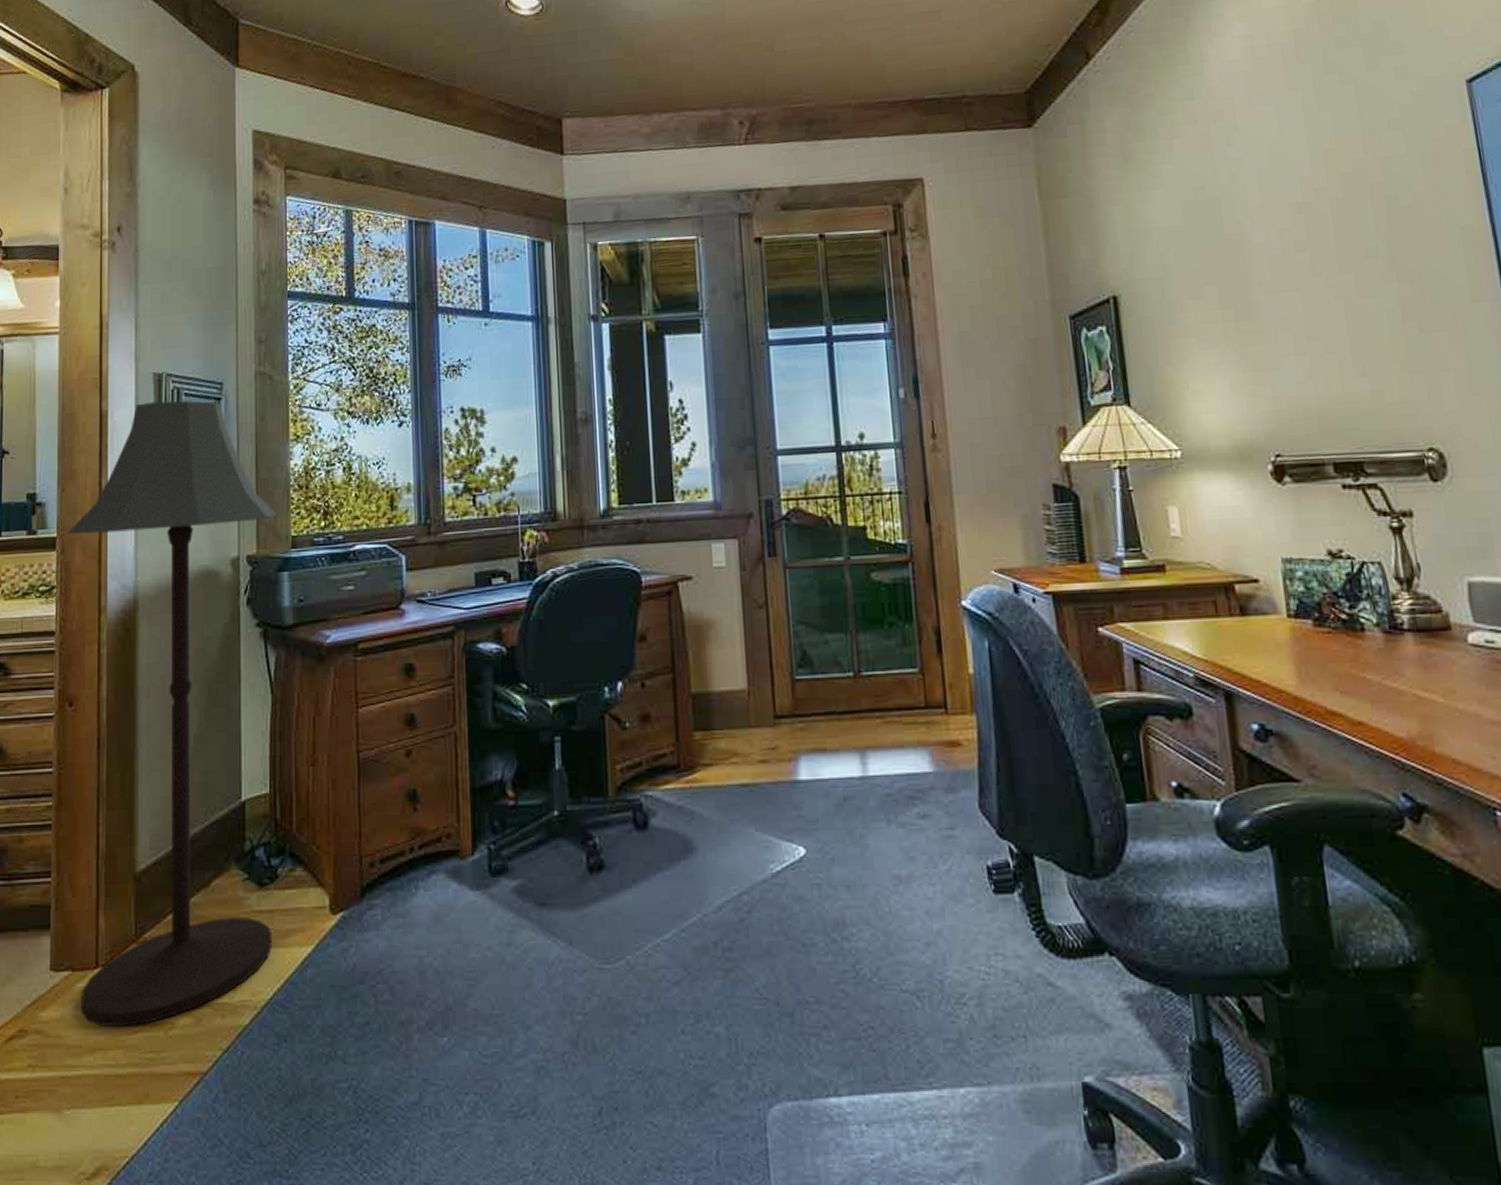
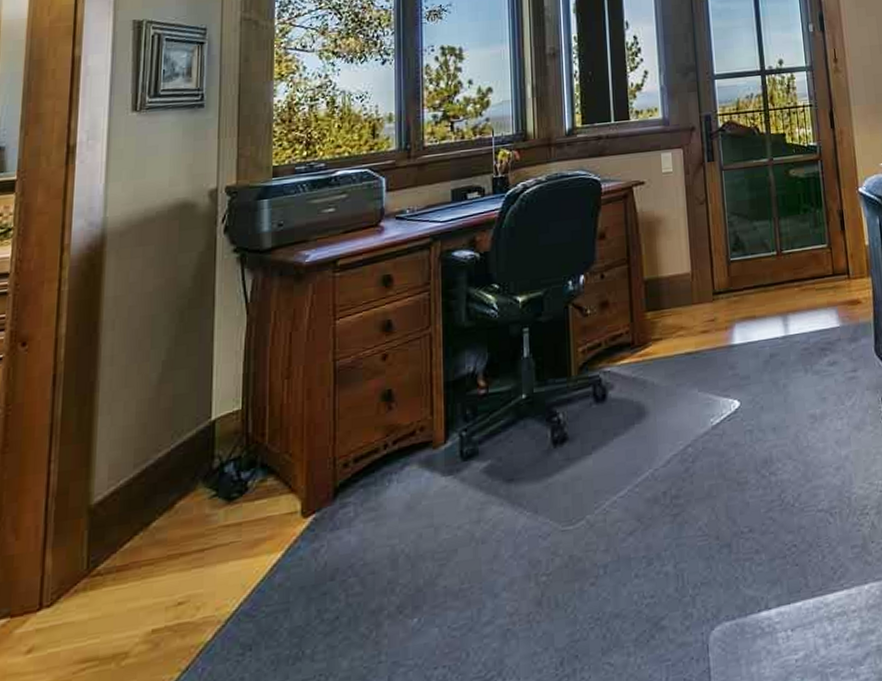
floor lamp: present [67,400,279,1026] -> none [19,45,260,670]

